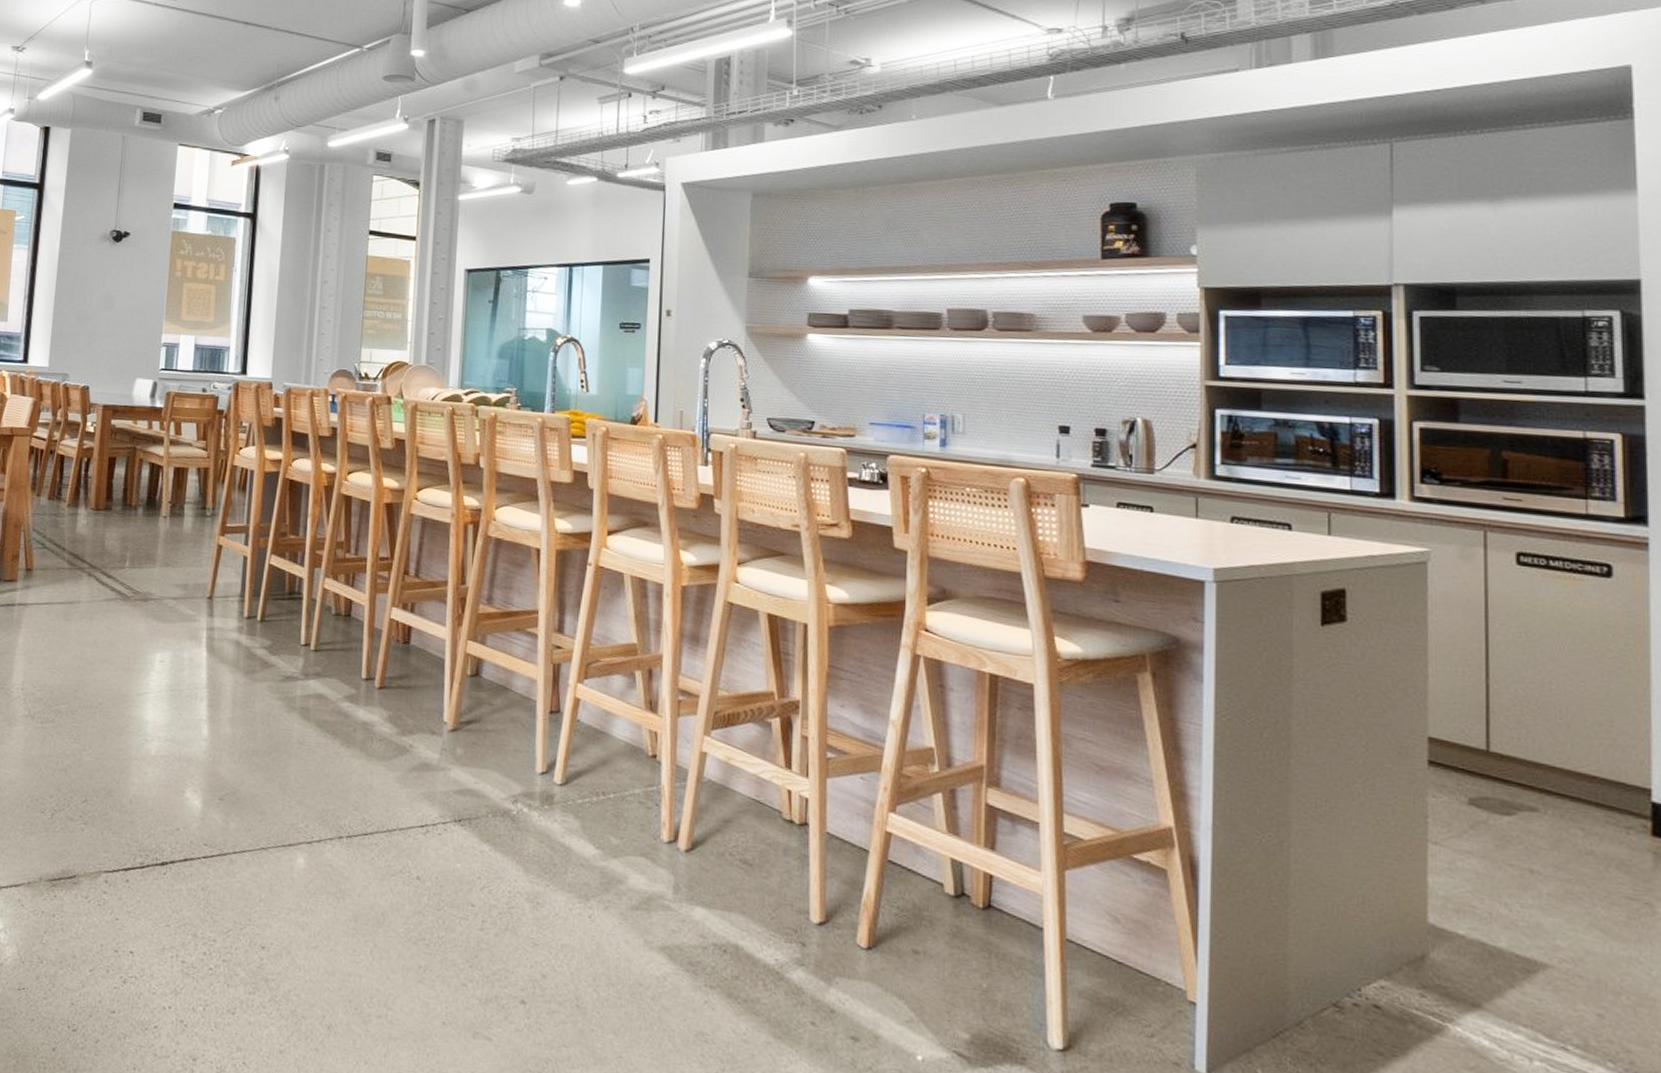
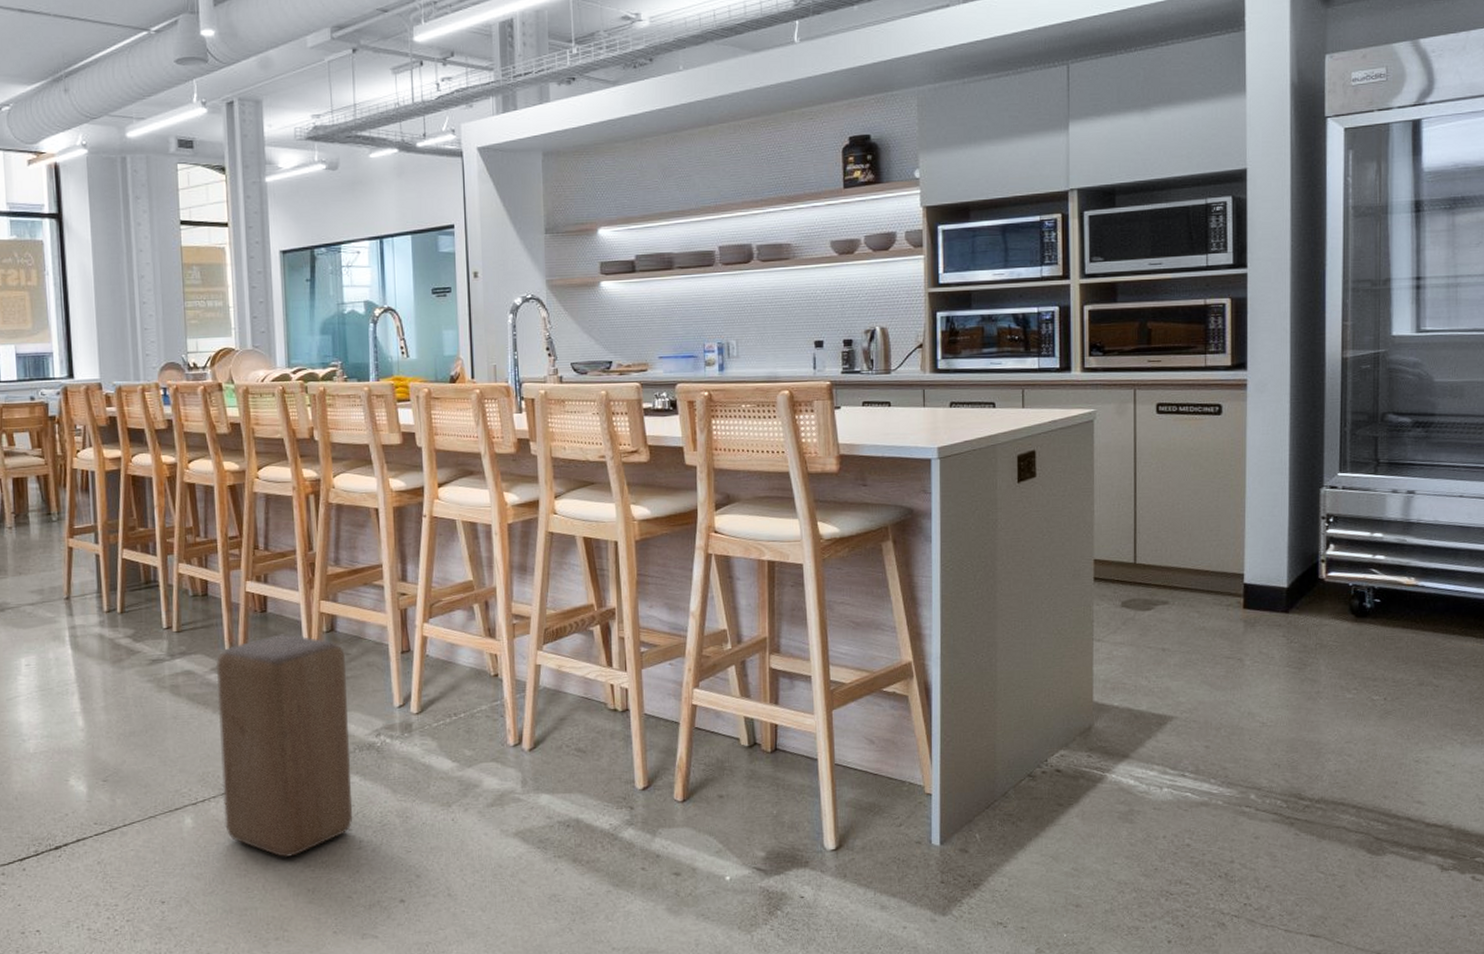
stool: none [338,670,488,925] -> present [216,634,353,858]

